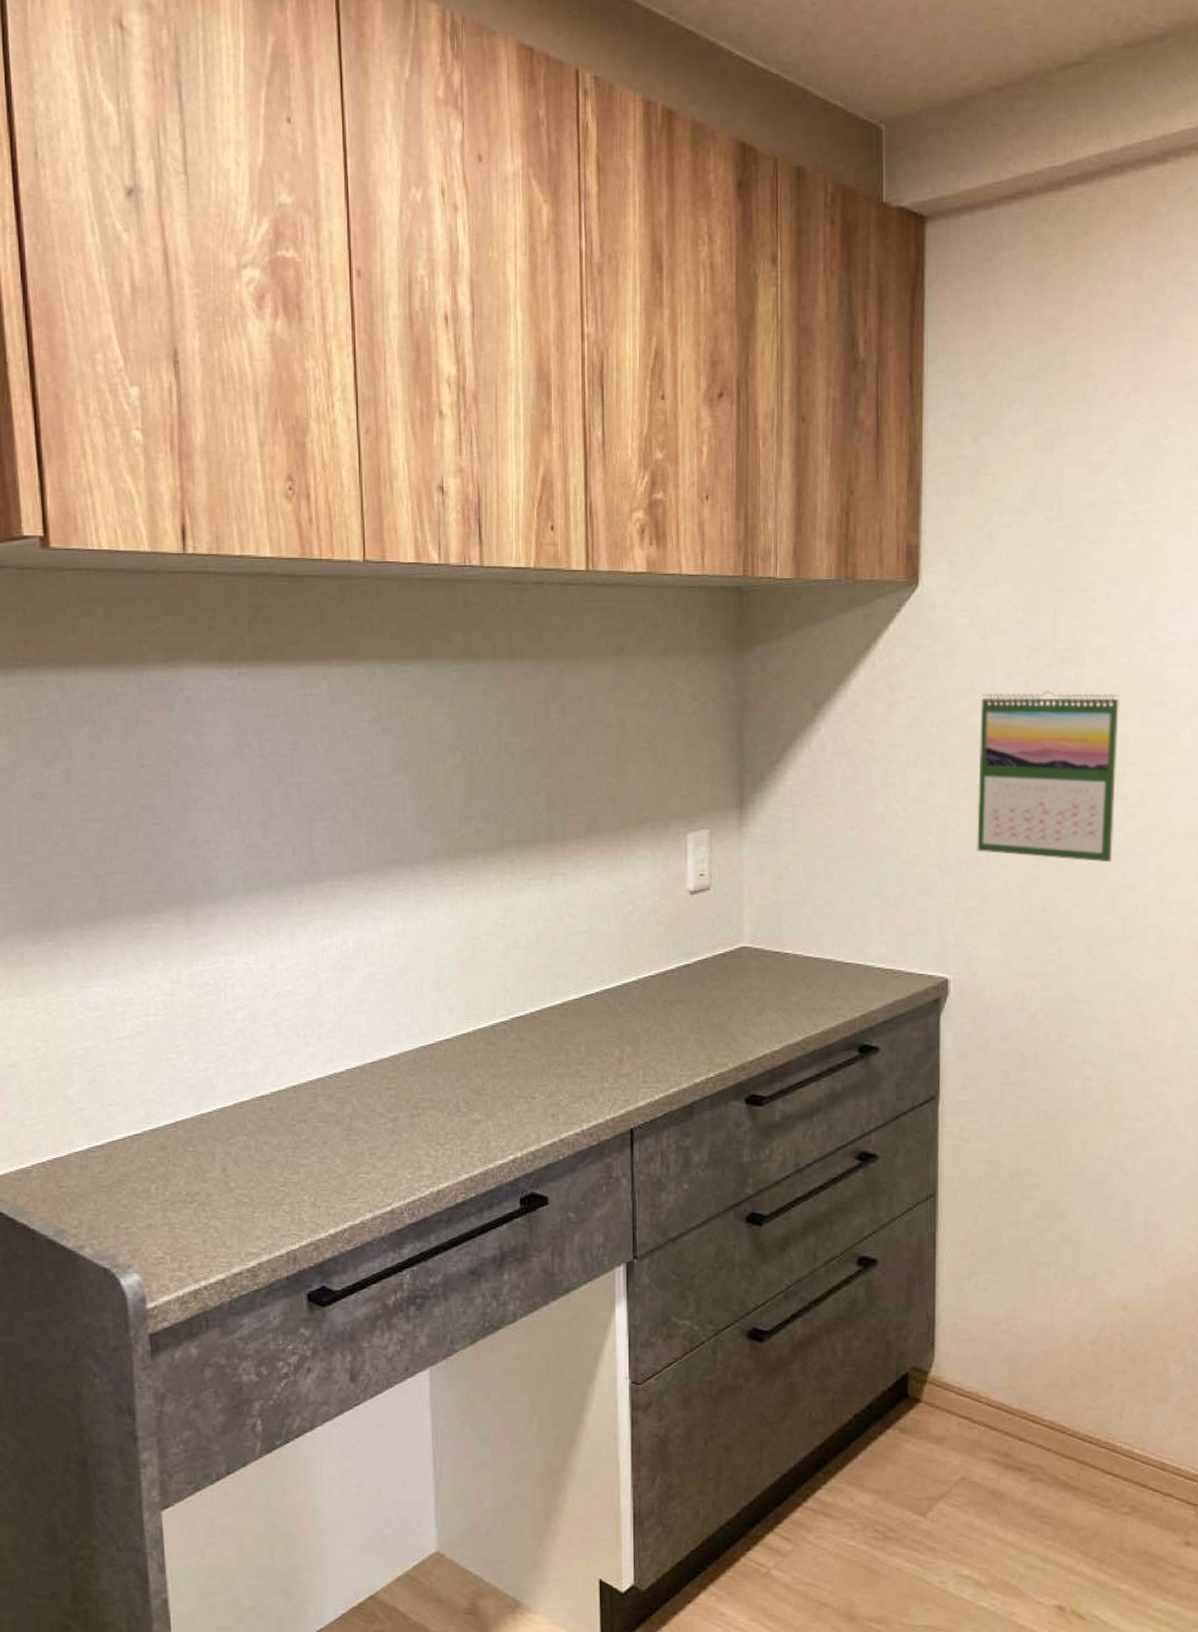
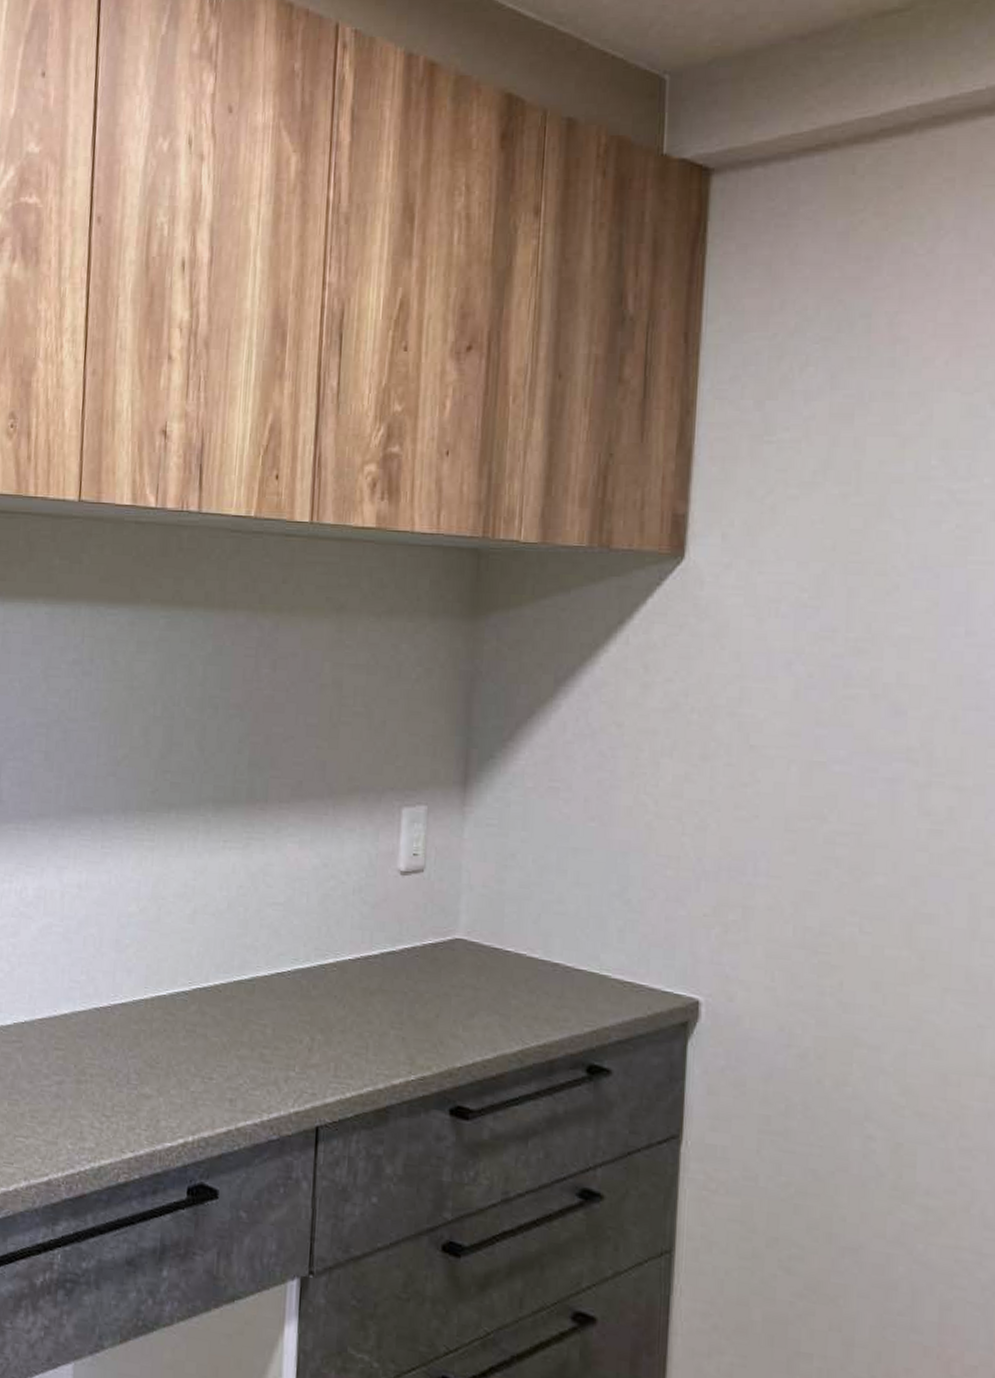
calendar: present [977,691,1119,863] -> none [741,681,925,887]

